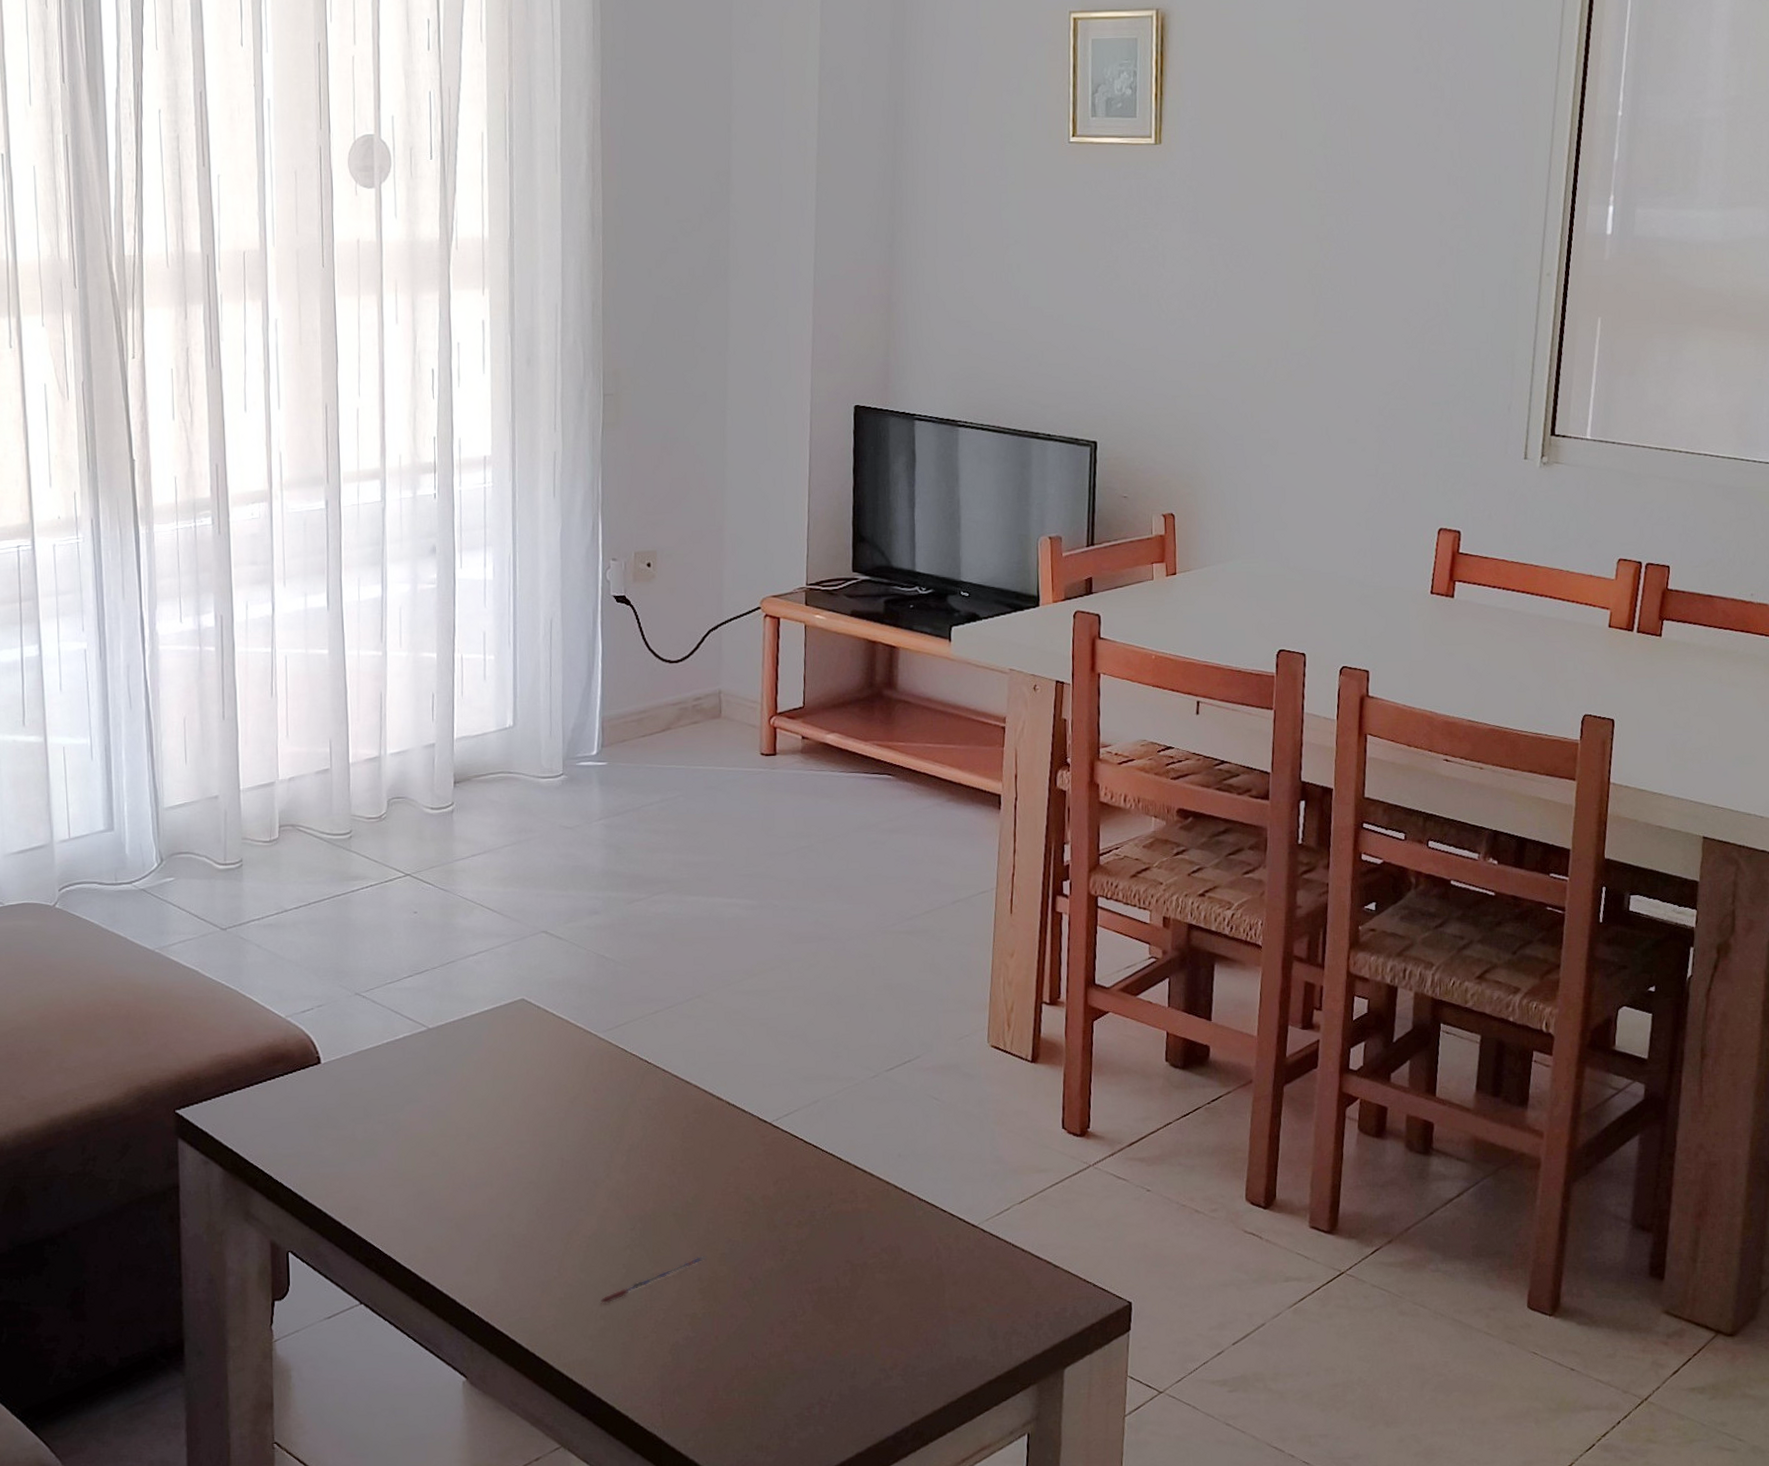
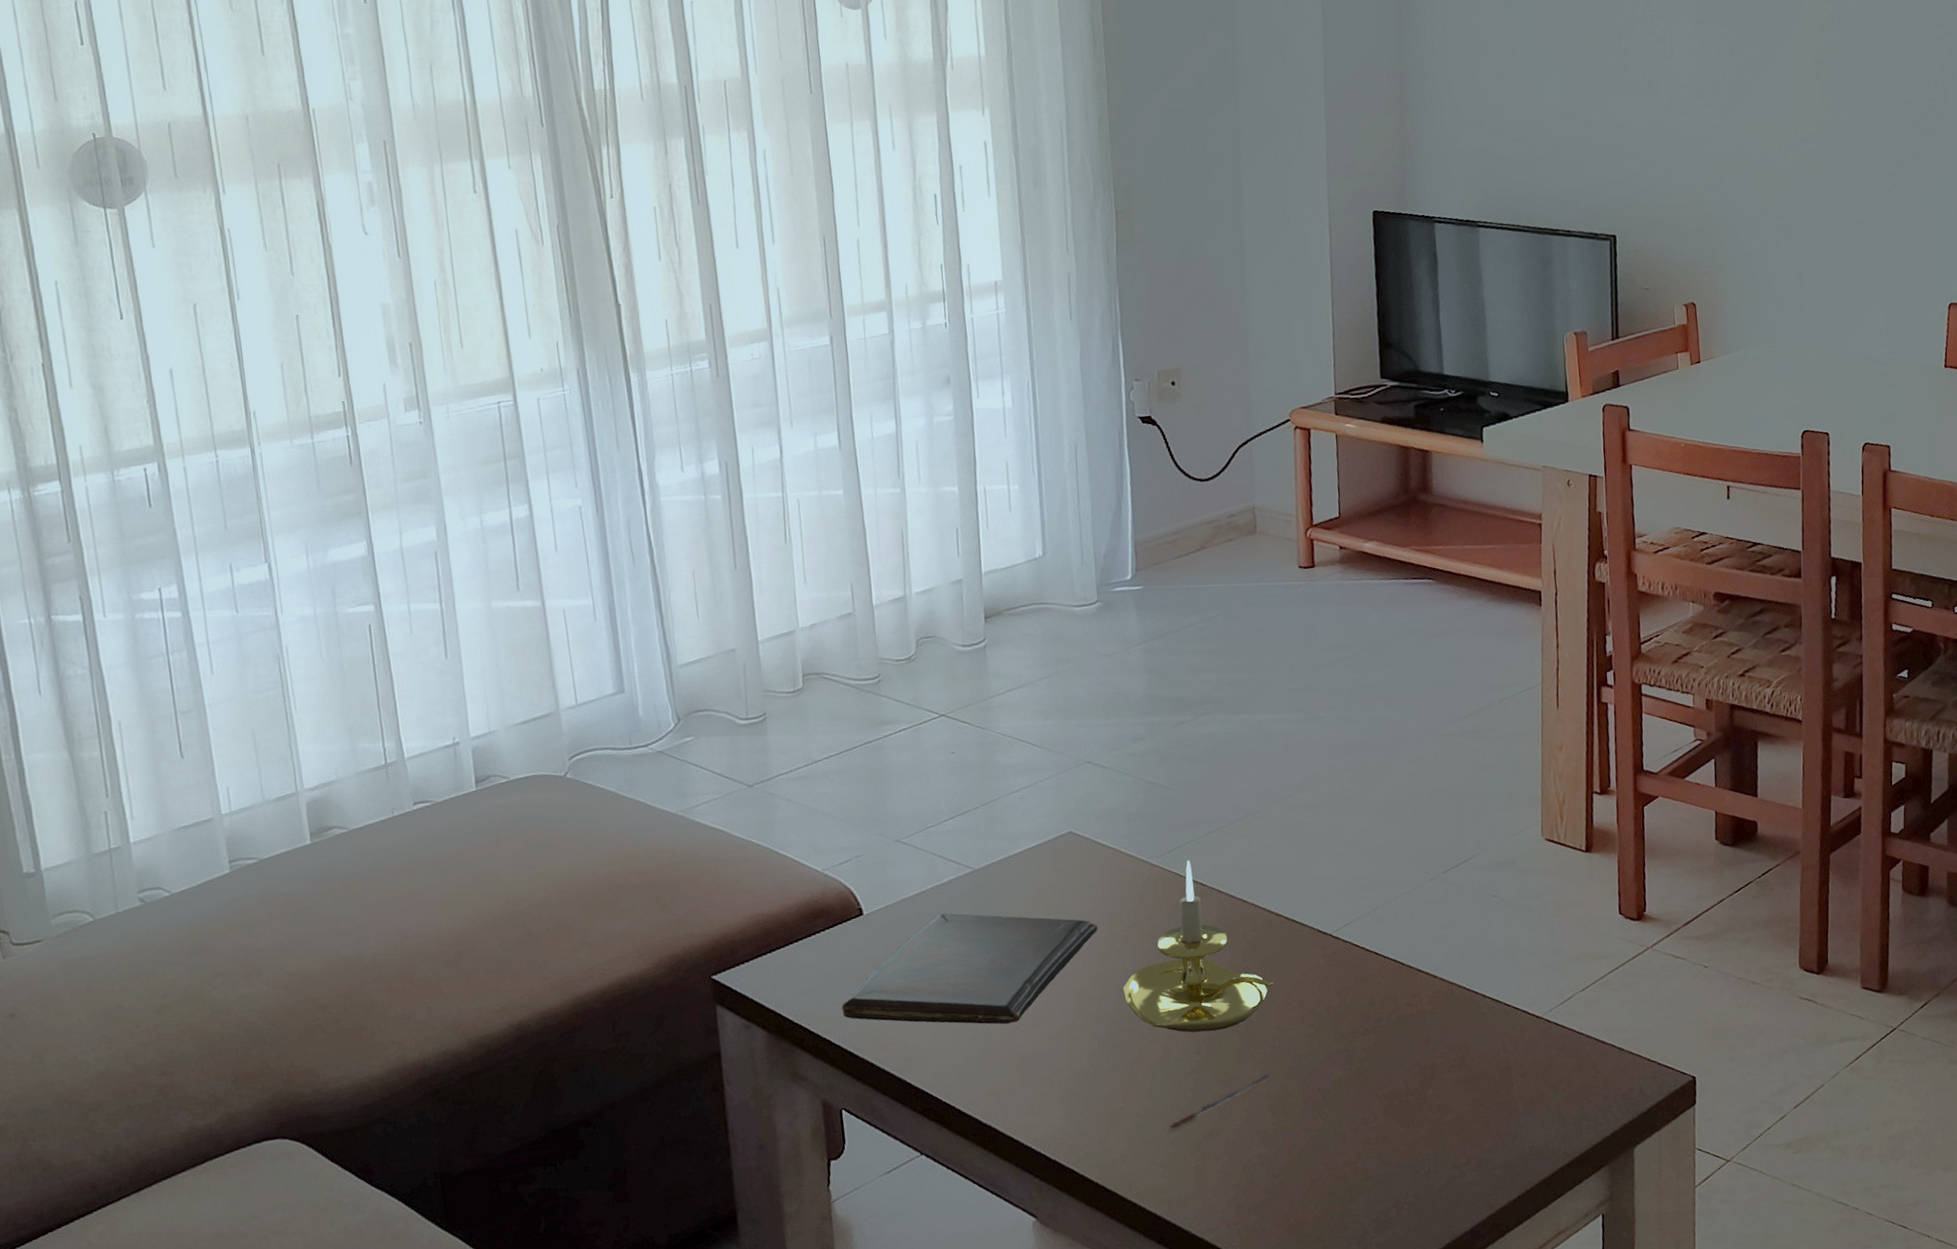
book: none [295,1068,543,1183] -> present [841,913,1098,1025]
candle holder: none [564,1037,711,1209] -> present [1123,860,1274,1033]

